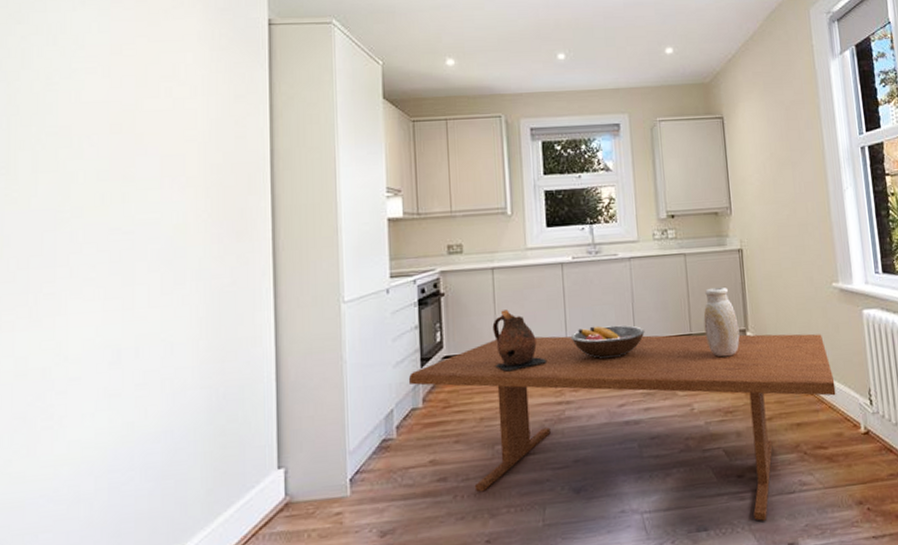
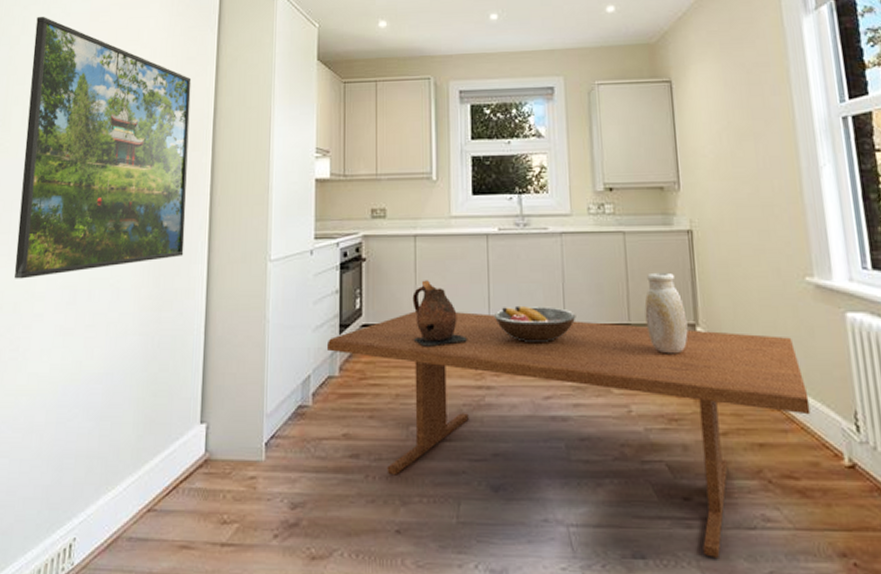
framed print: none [38,49,246,343] -> present [14,17,192,279]

